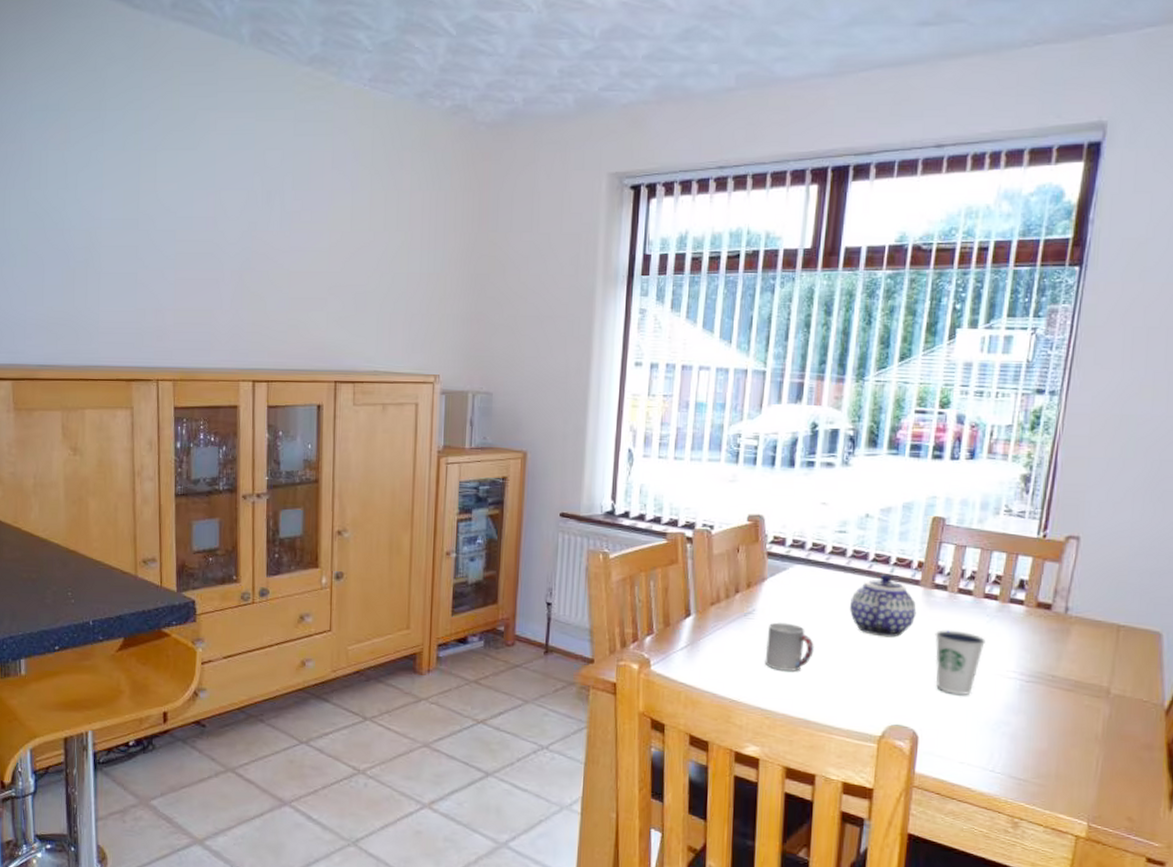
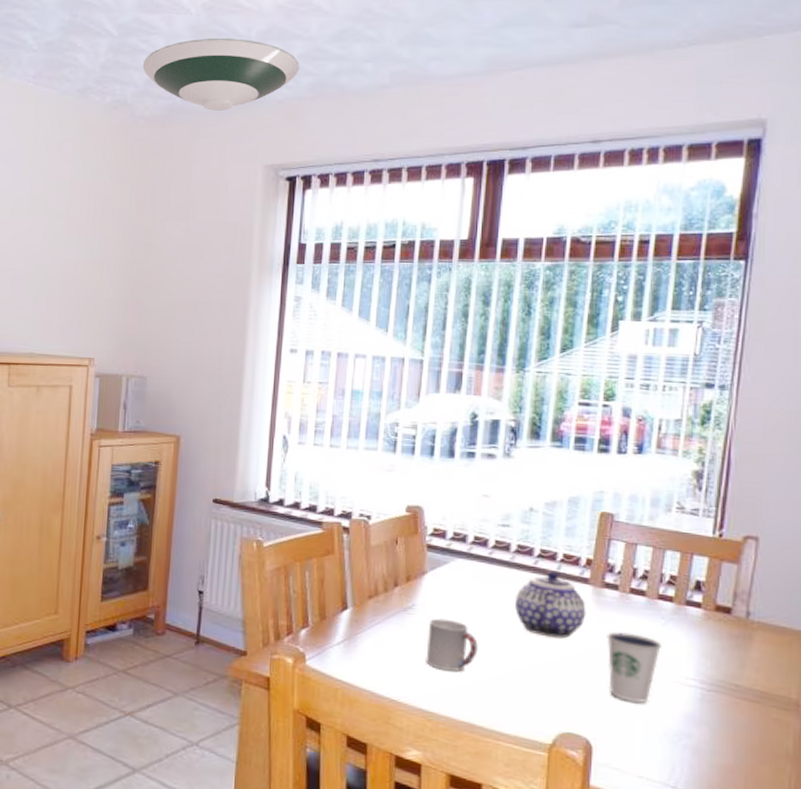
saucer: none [482,37,644,116] -> present [142,37,299,111]

